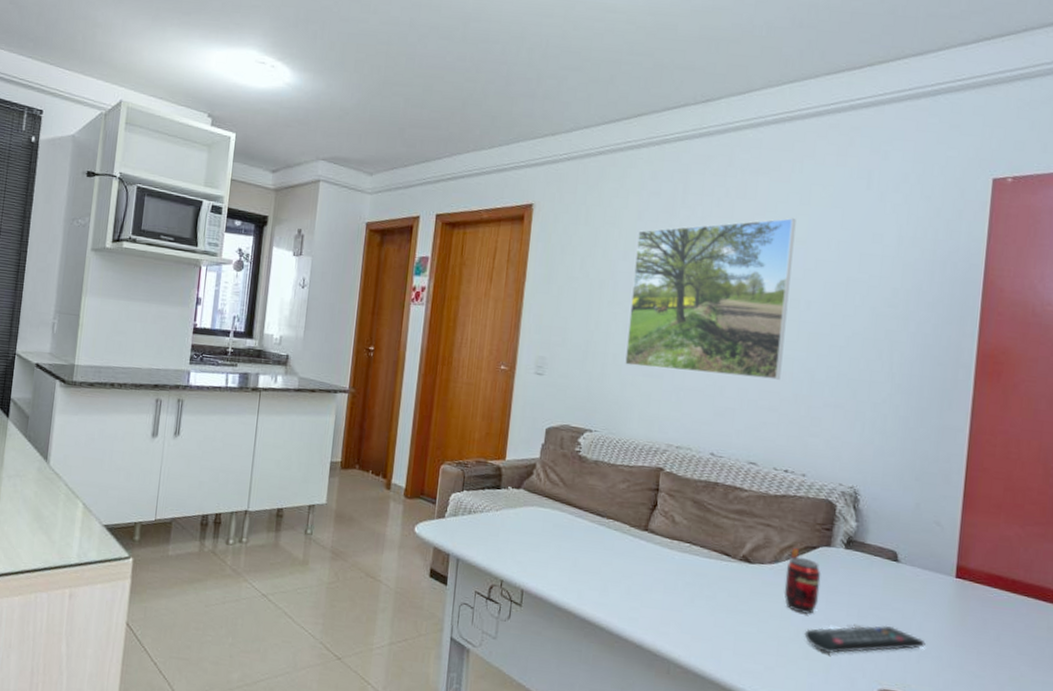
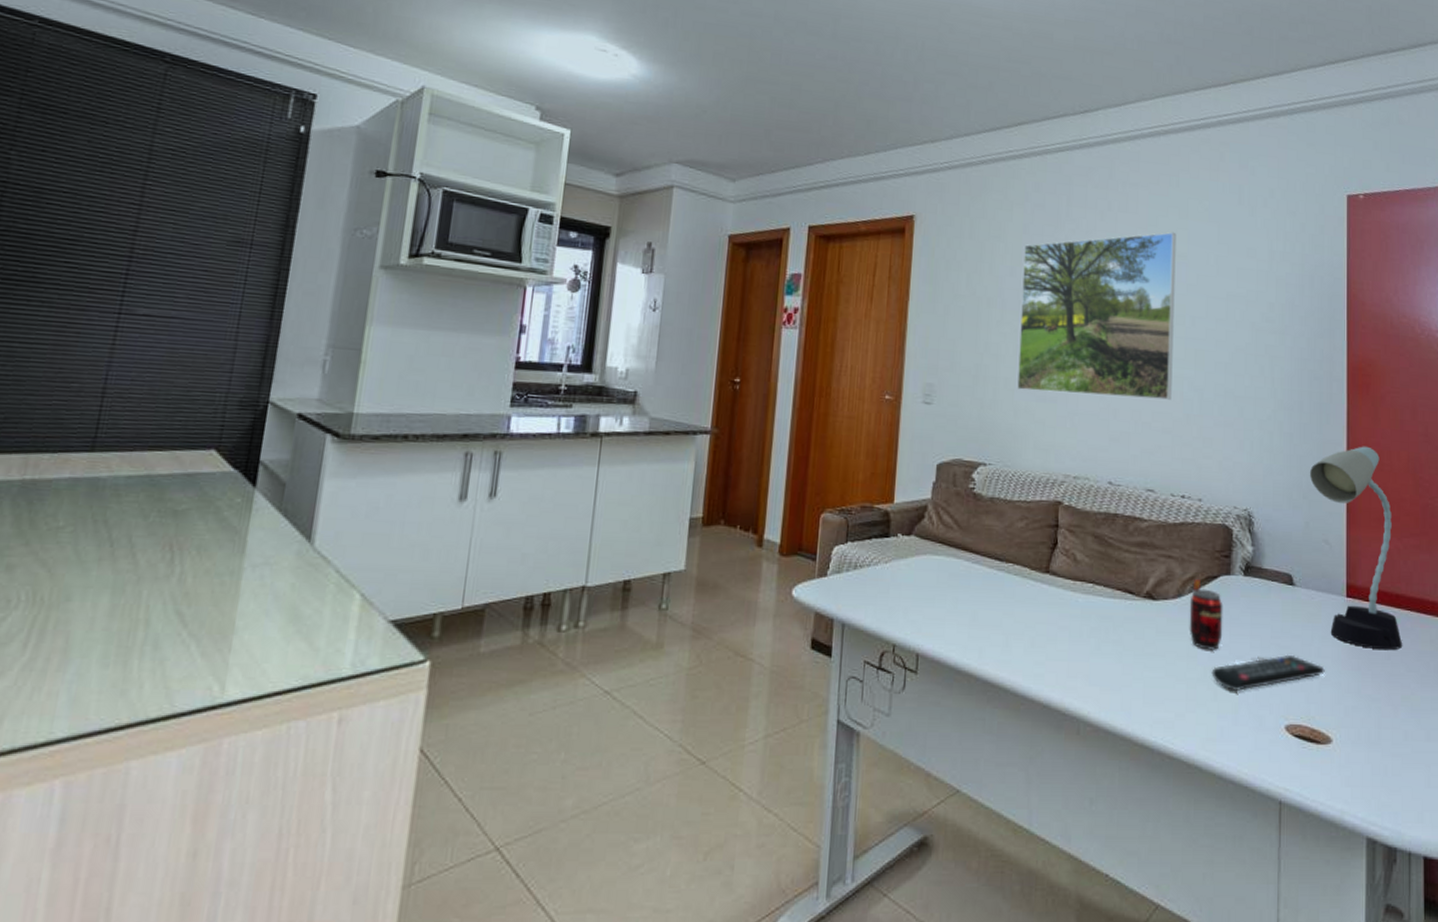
desk lamp: none [925,433,1016,633] -> present [1310,446,1403,651]

